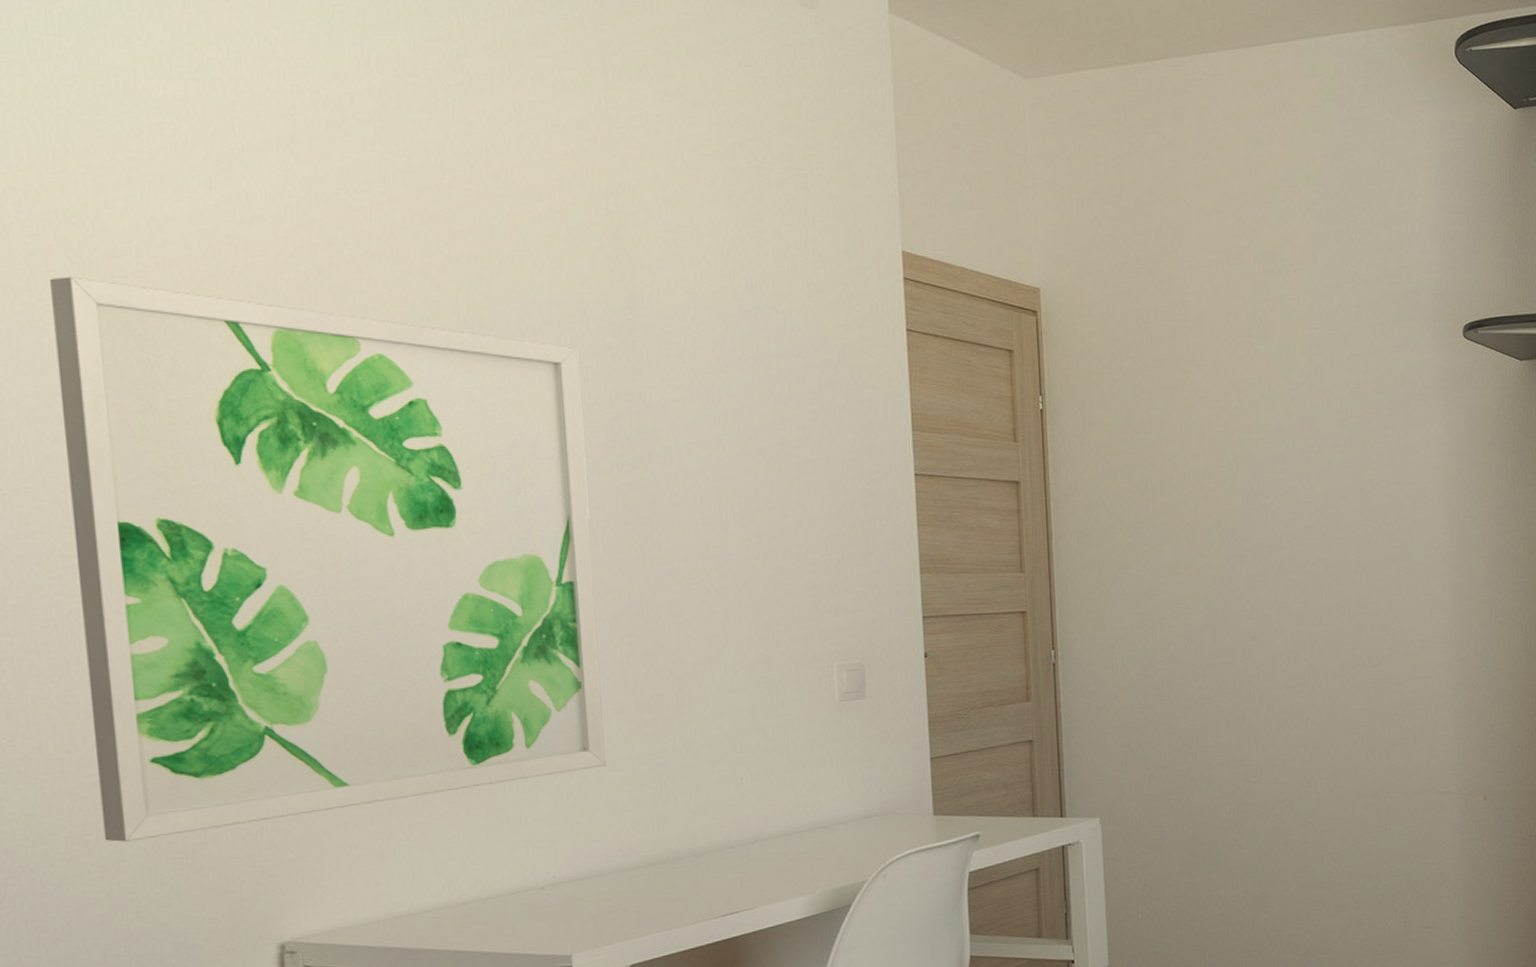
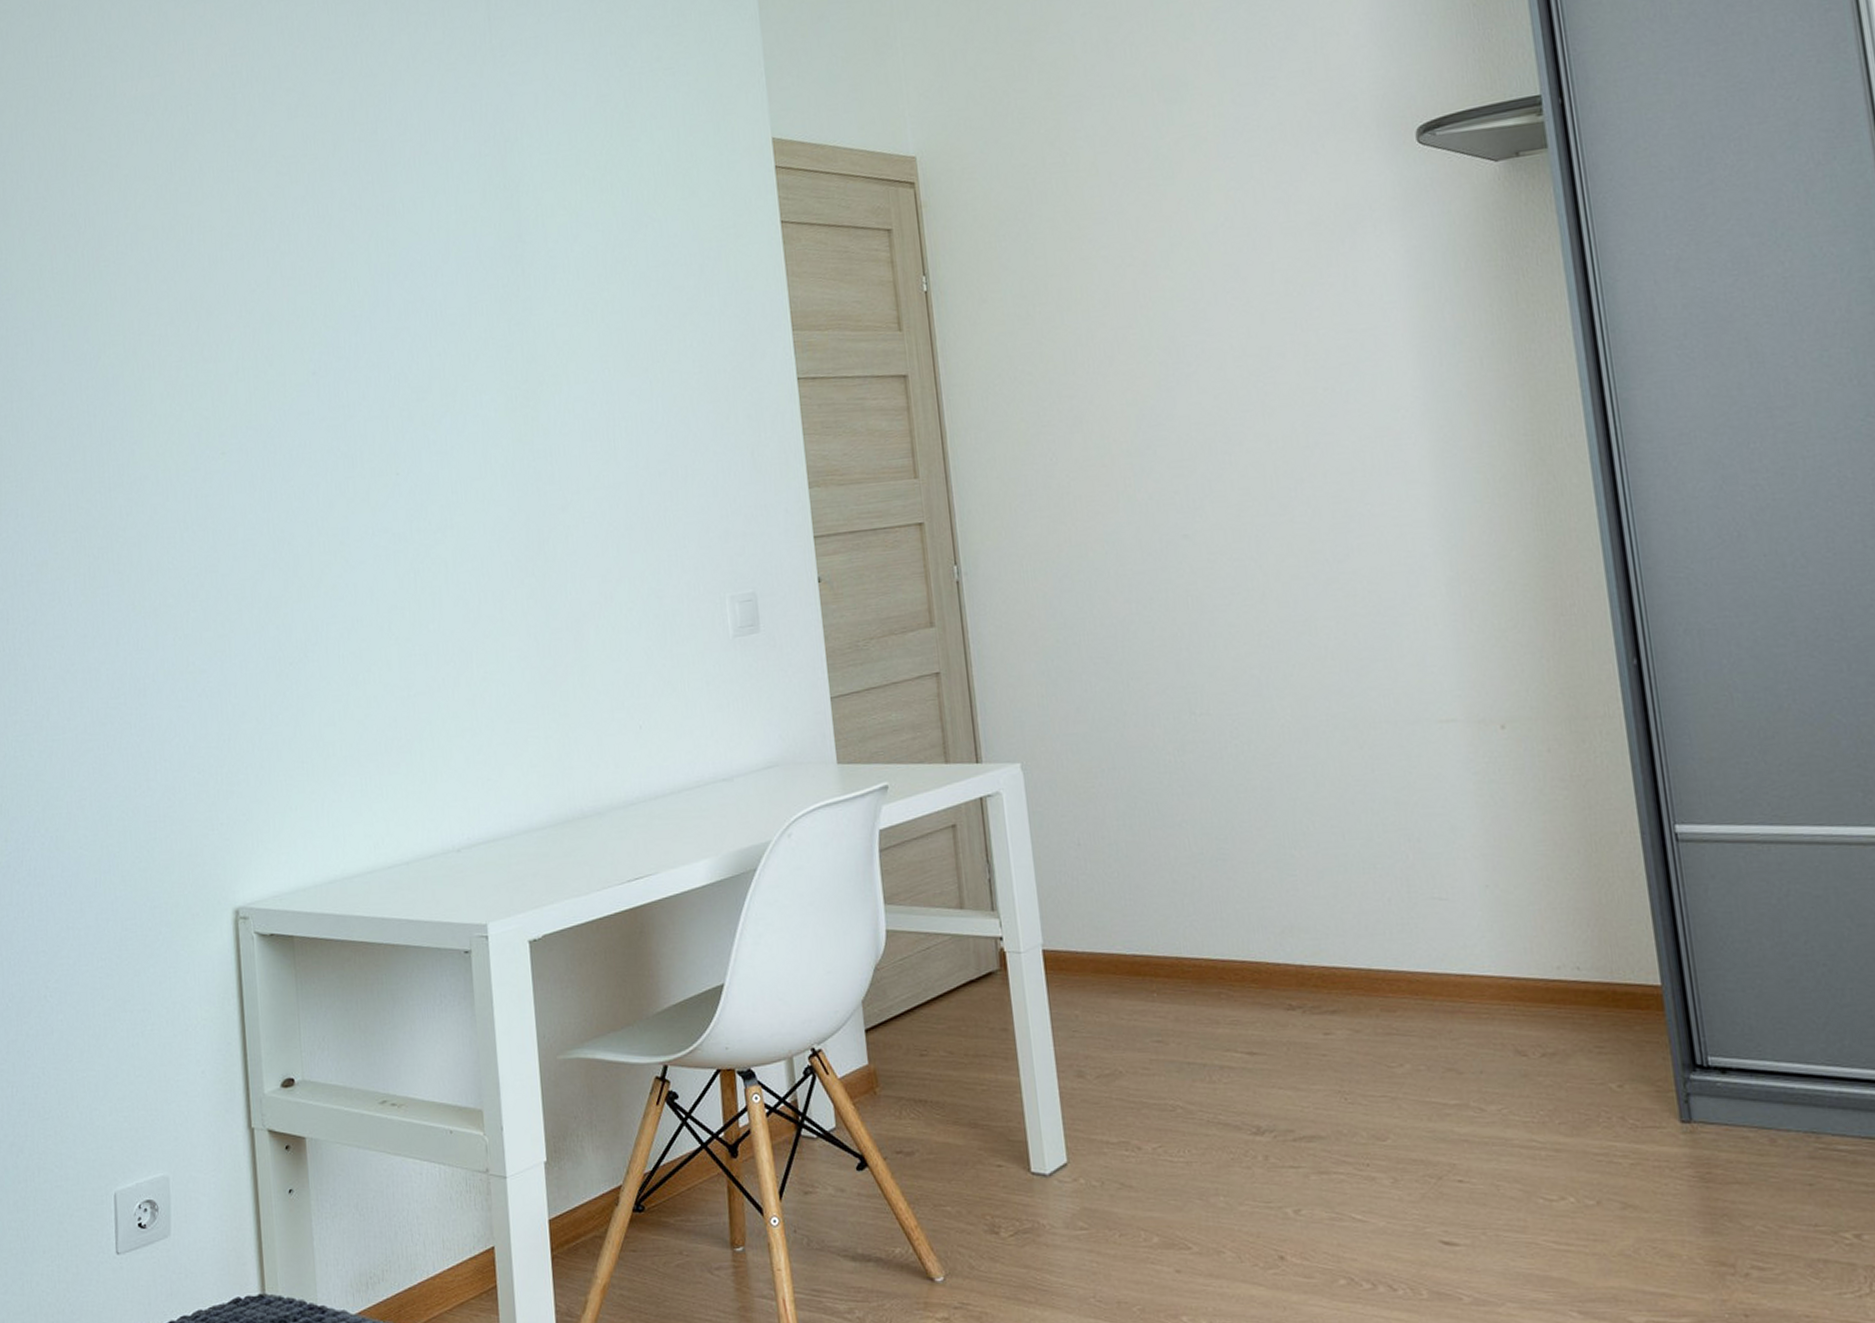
wall art: present [50,277,607,842] -> none [54,271,513,806]

